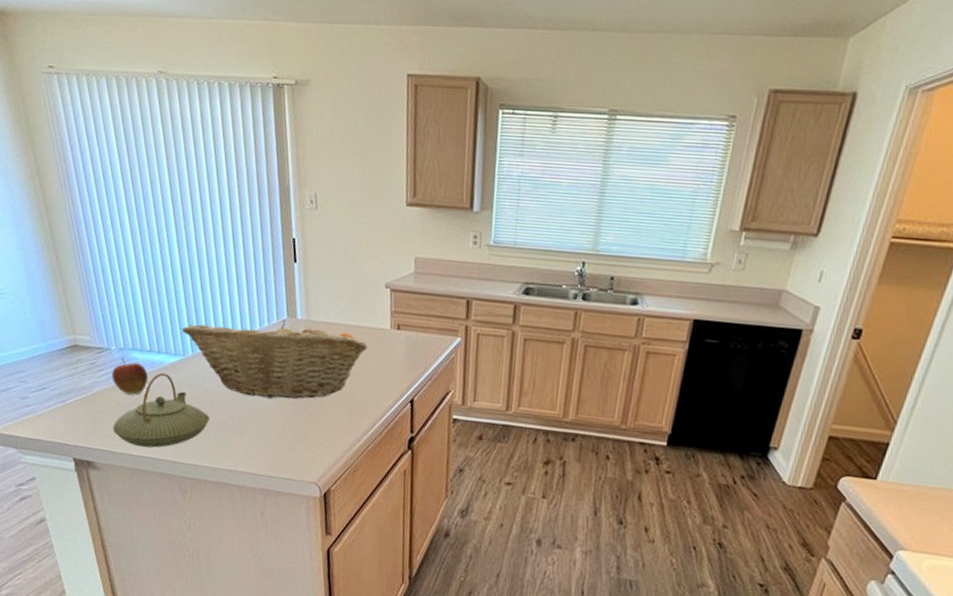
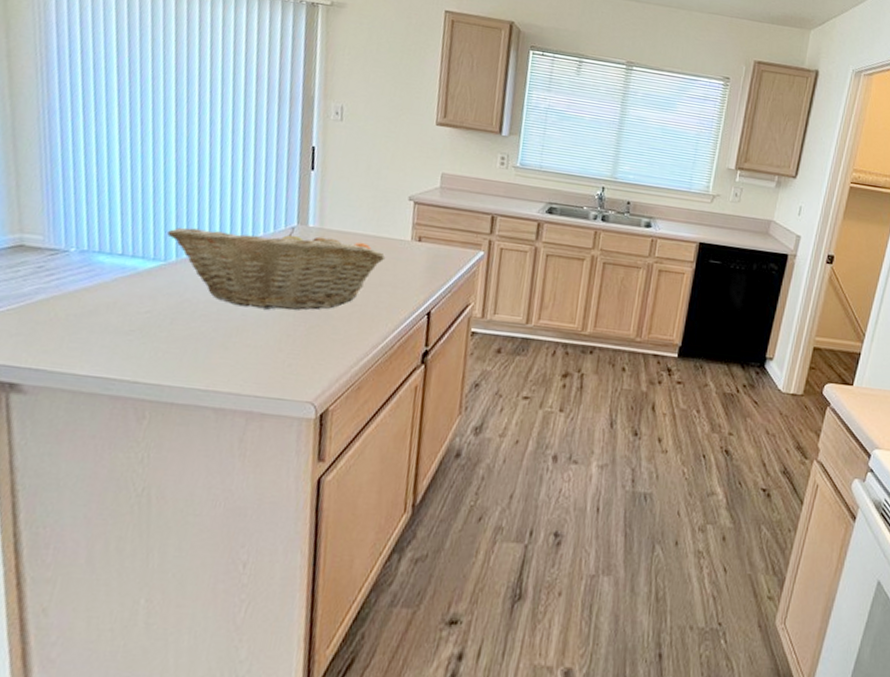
apple: present [112,357,148,395] -> none [64,261,115,304]
teapot: present [113,373,209,448] -> none [54,279,188,366]

